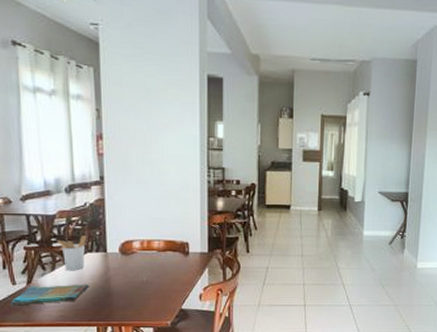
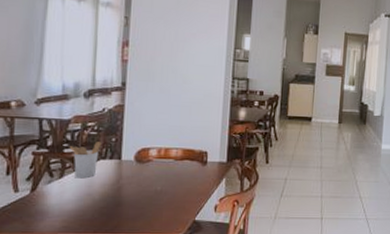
dish towel: present [10,284,89,306] -> none [8,192,99,215]

